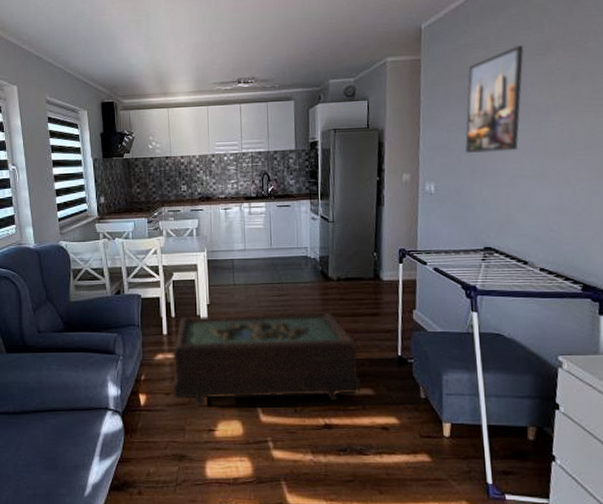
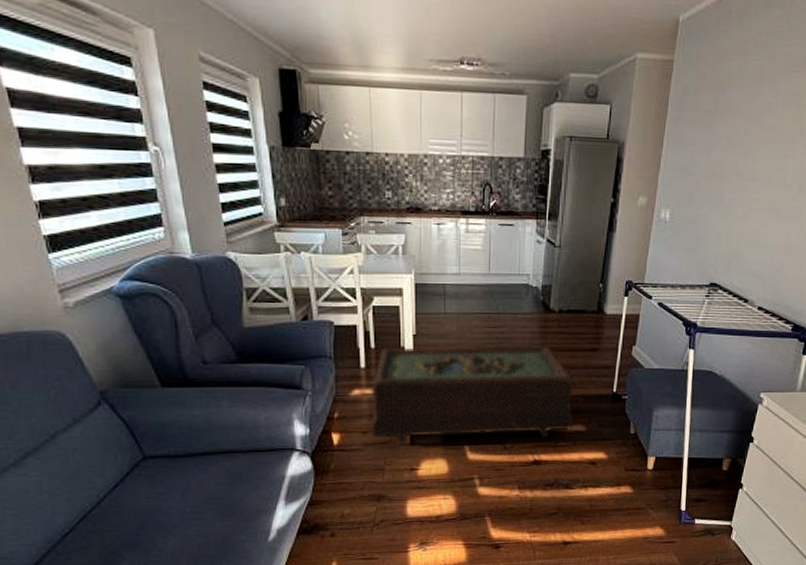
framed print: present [465,45,524,154] -> none [706,57,782,180]

